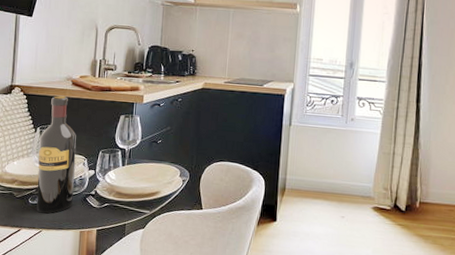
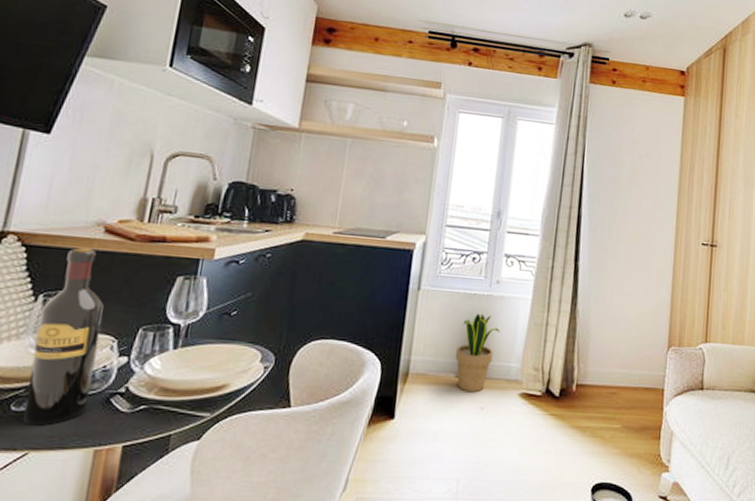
potted plant: none [321,144,355,205] -> present [456,313,500,393]

